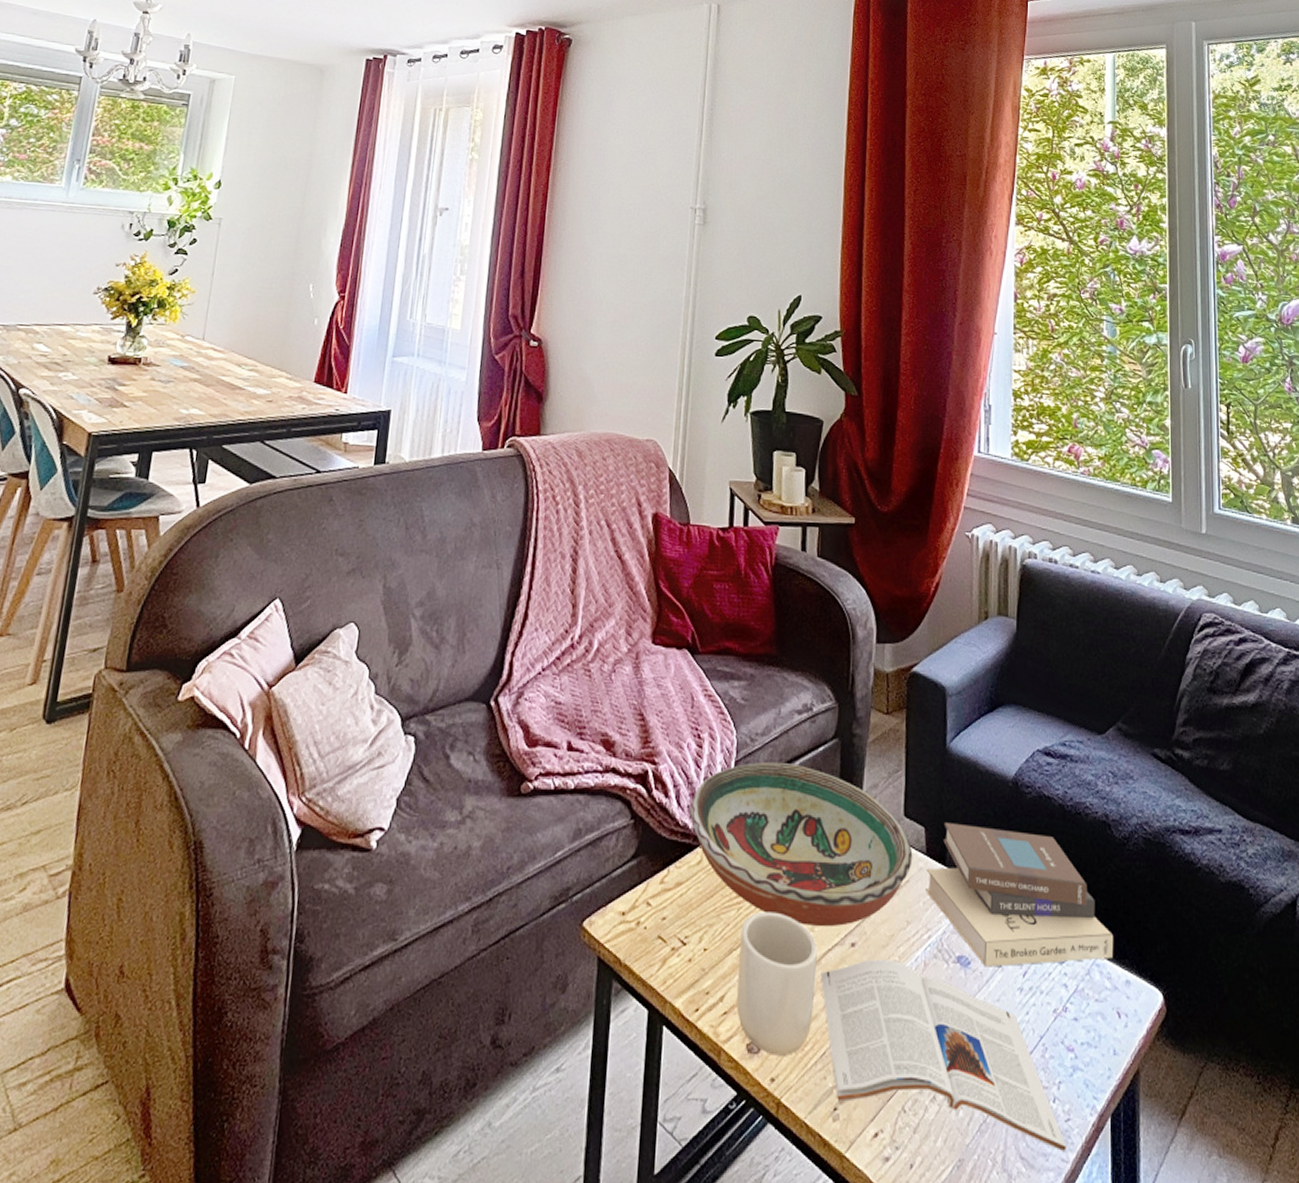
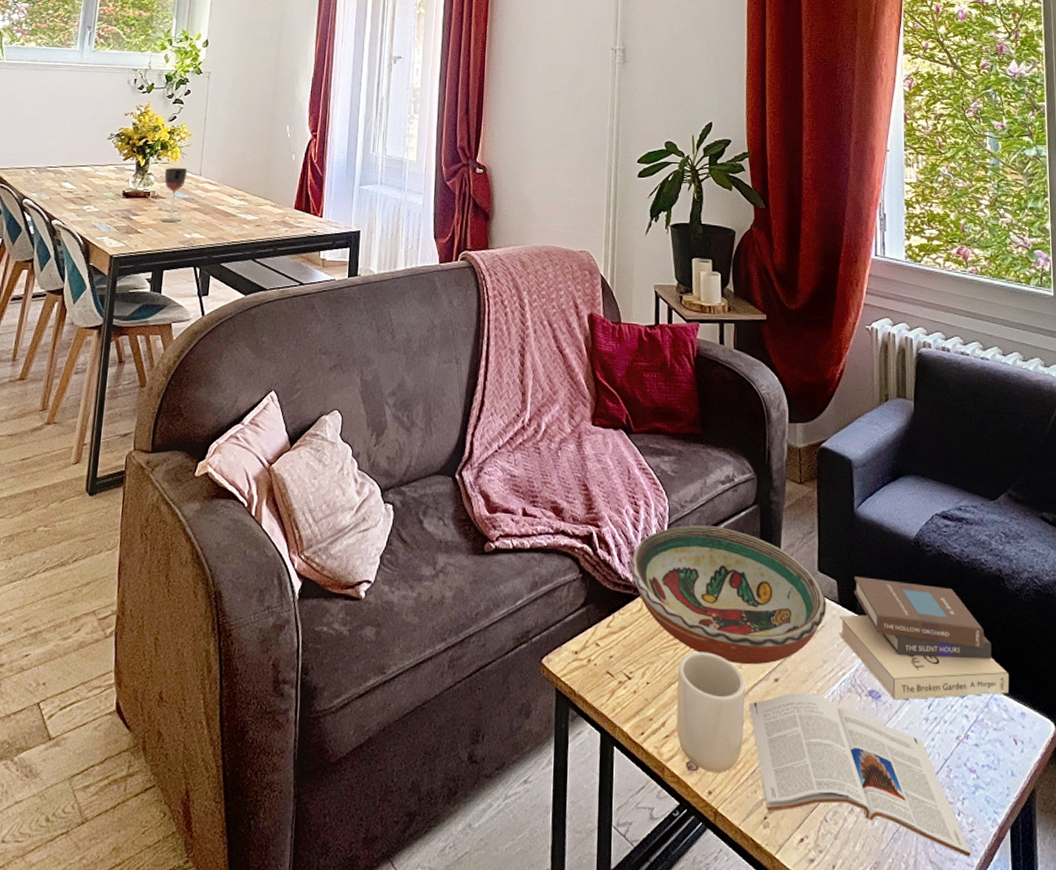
wineglass: none [153,330,189,395] -> present [161,167,188,223]

